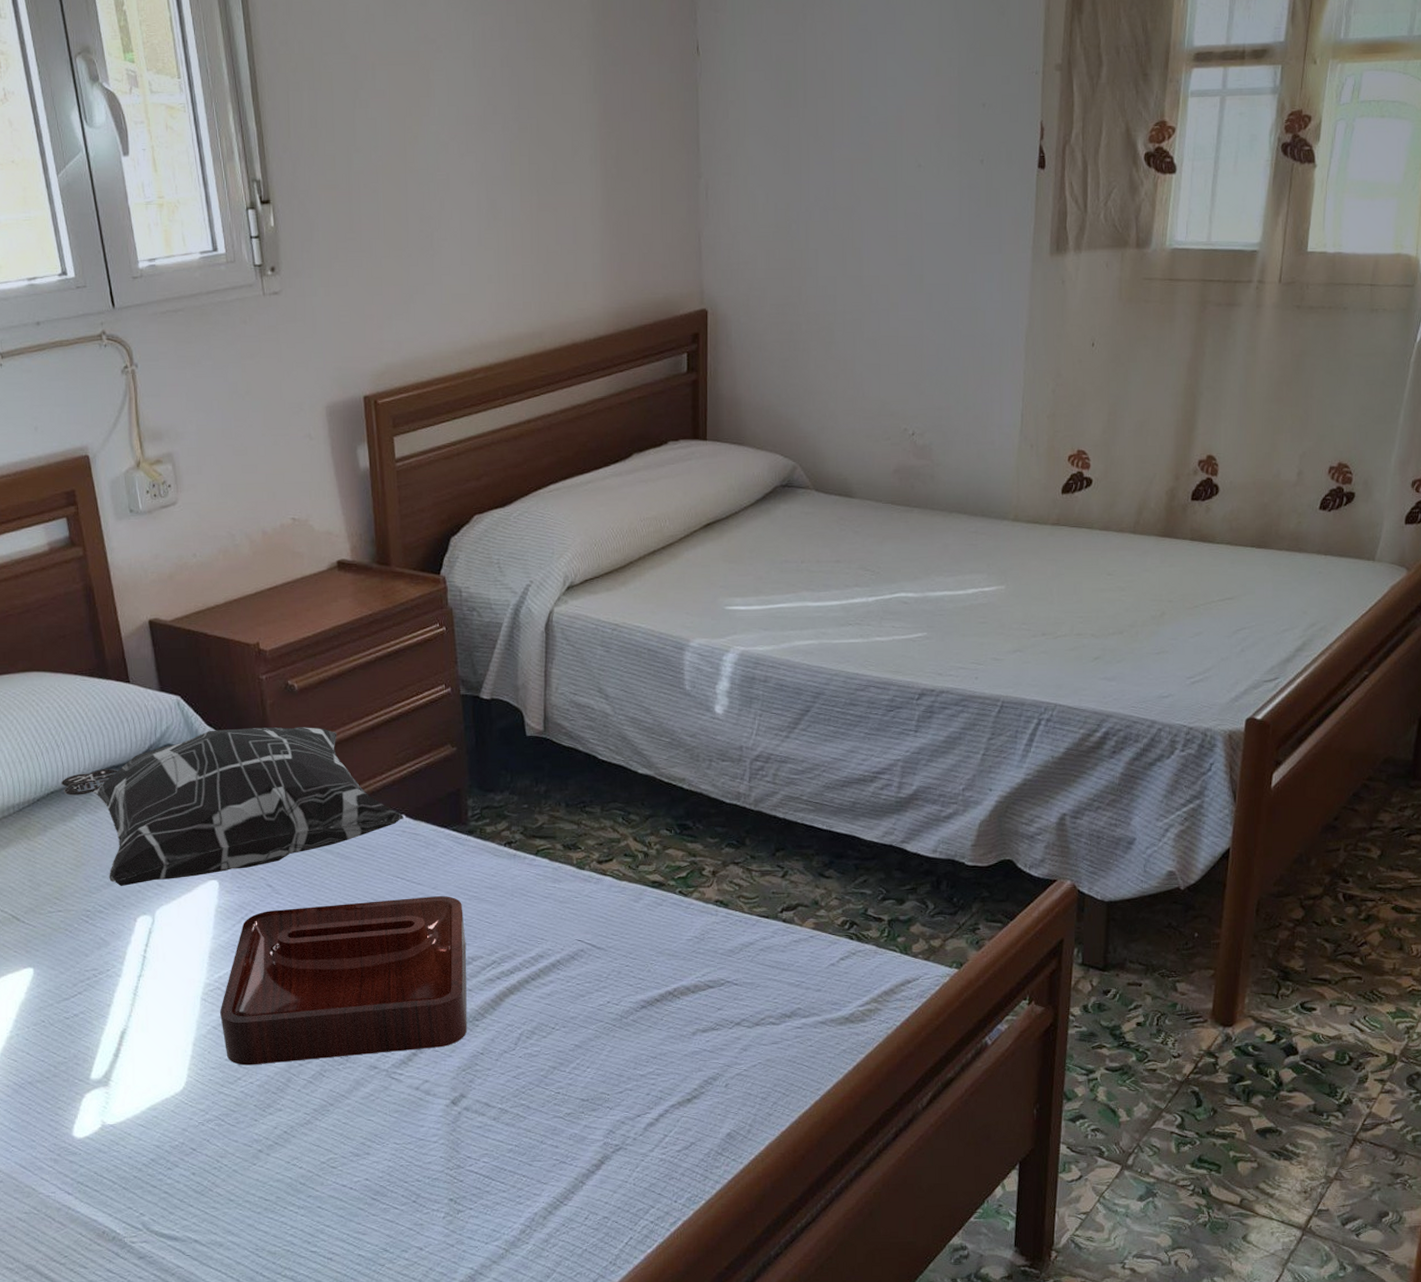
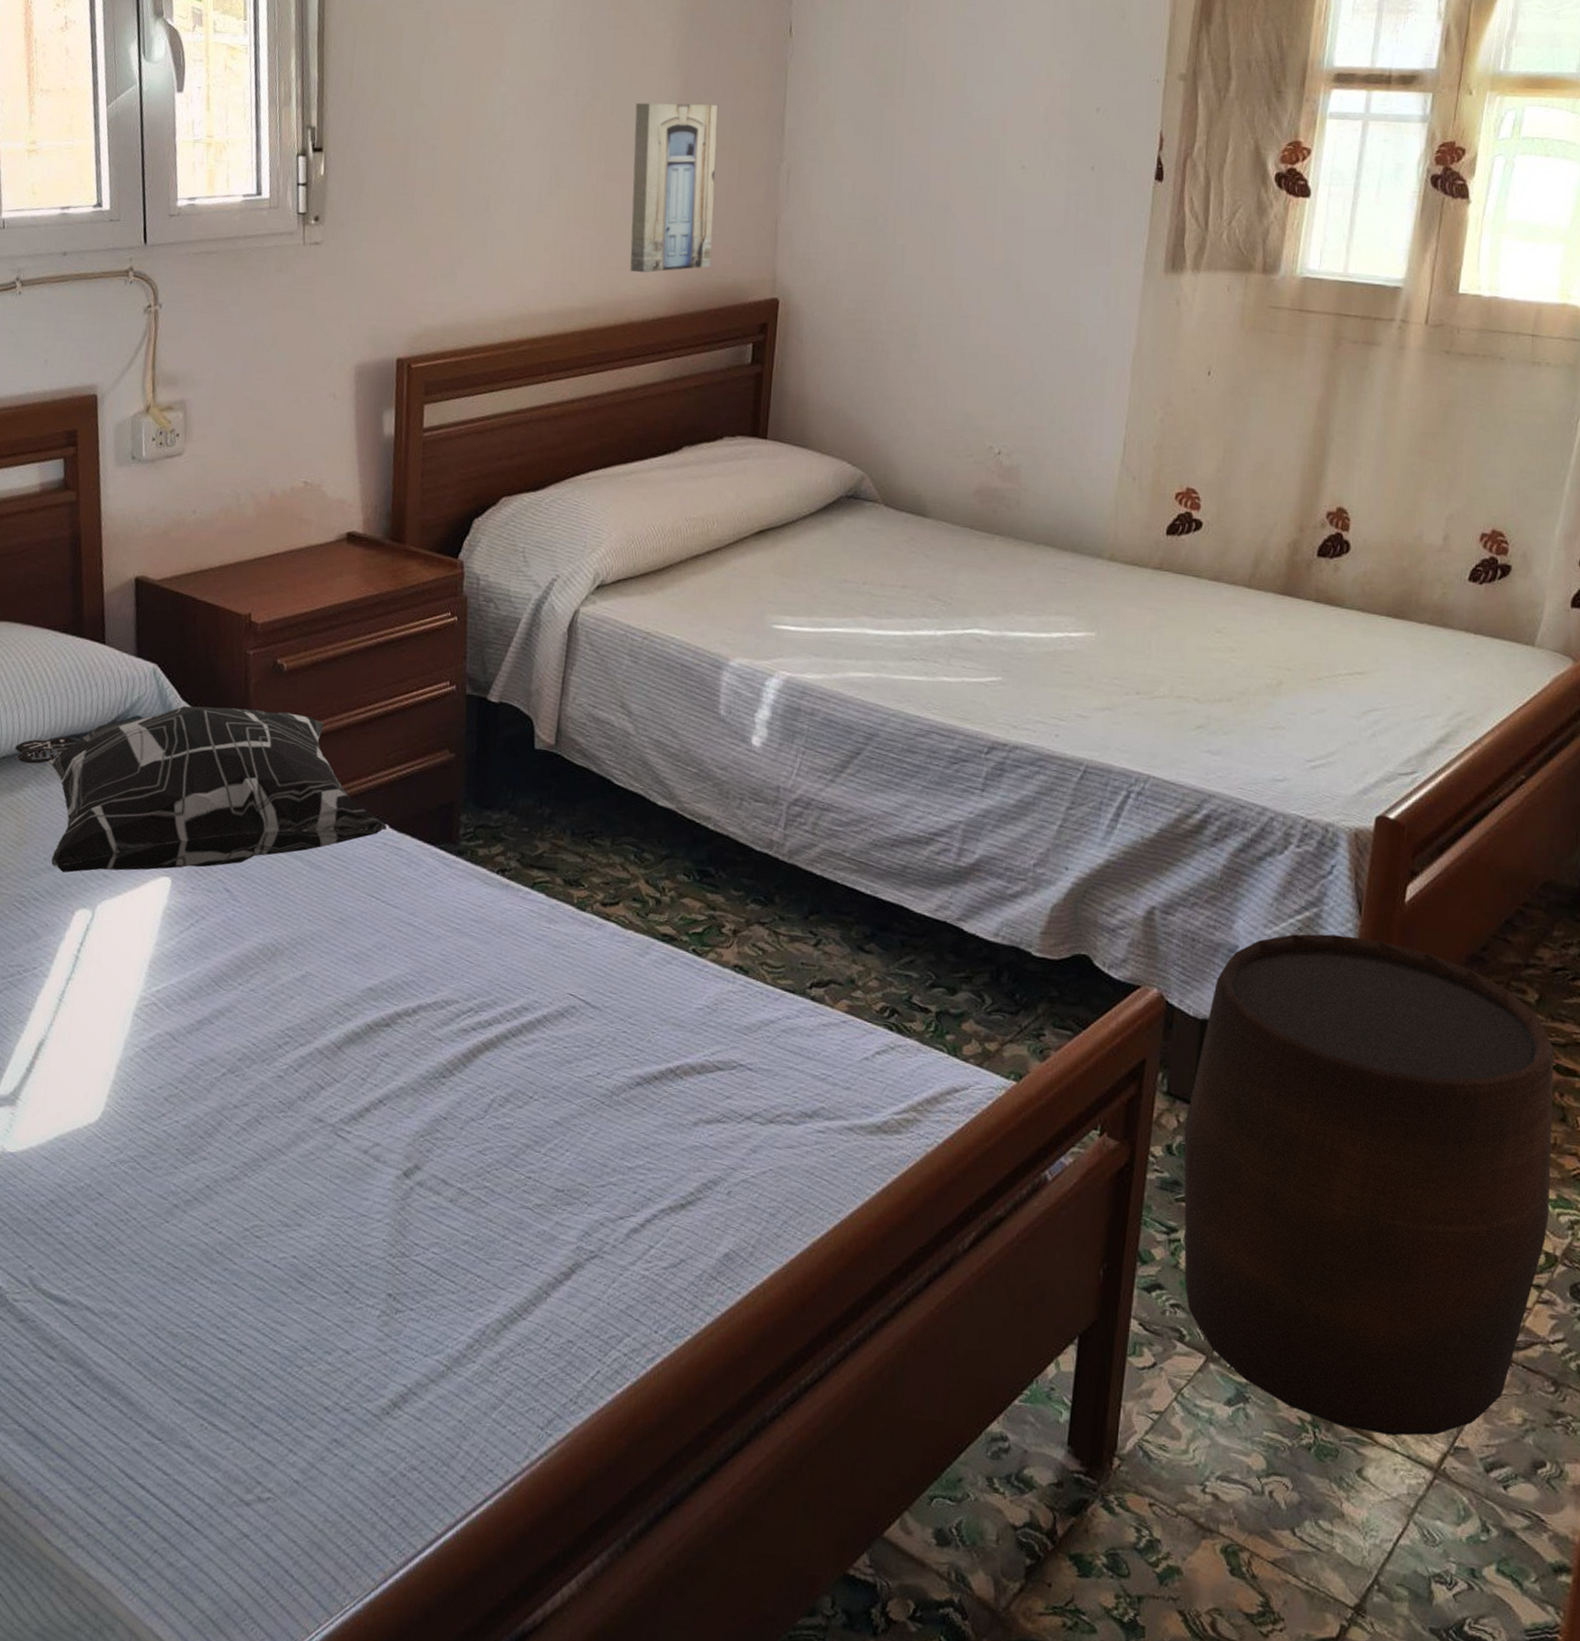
decorative tray: present [220,896,468,1066] -> none [152,919,442,1105]
wall art: none [560,127,644,296] -> present [630,102,718,273]
stool: none [1097,820,1393,1208] -> present [1183,934,1554,1436]

